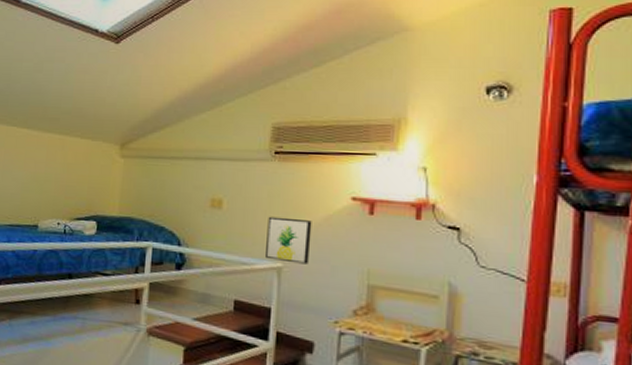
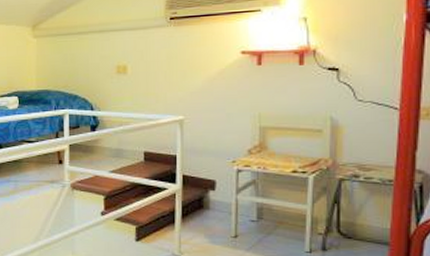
wall art: present [266,216,312,265] -> none [168,75,208,115]

